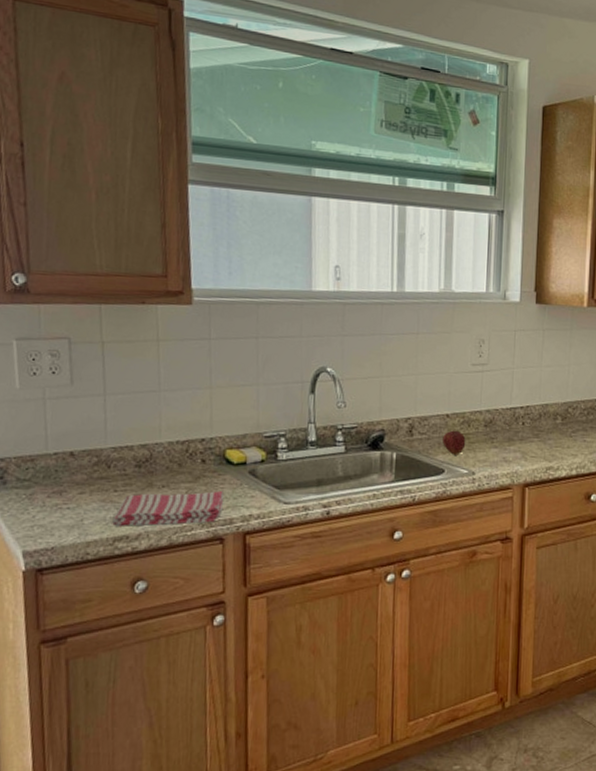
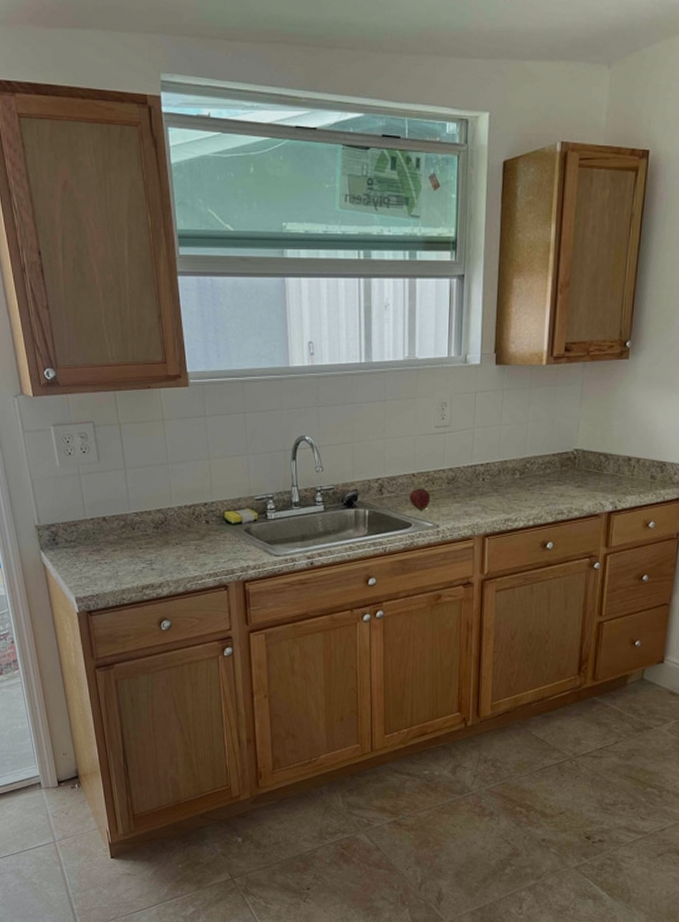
dish towel: present [112,490,225,526] -> none [140,546,226,577]

